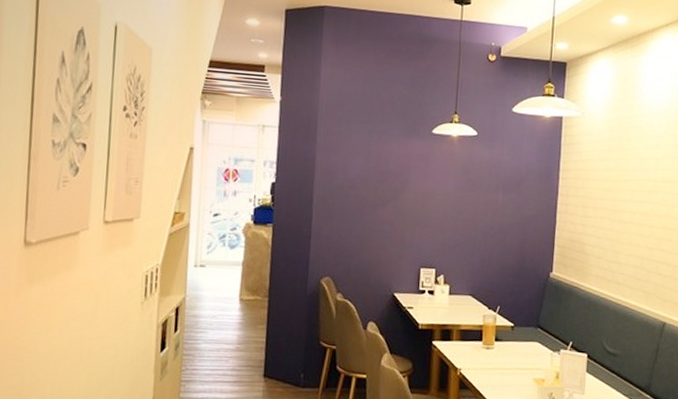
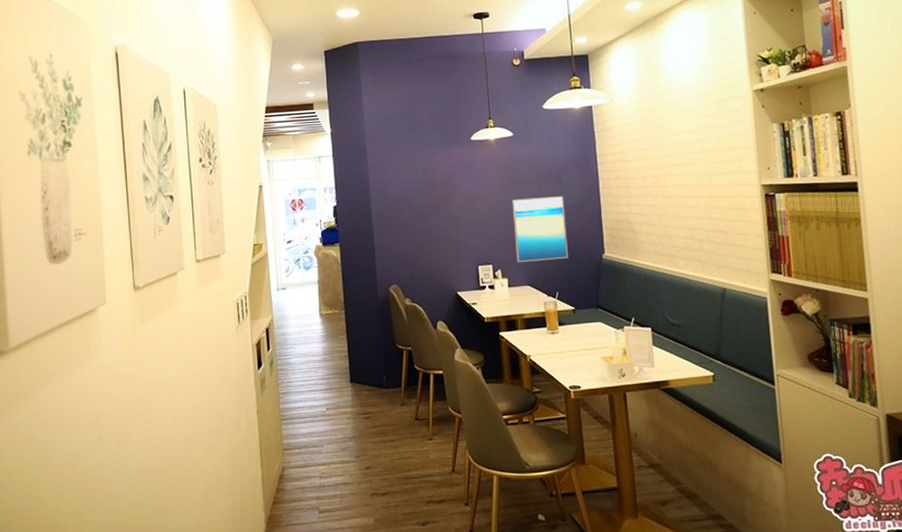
wall art: none [461,202,520,273] -> present [511,196,568,263]

